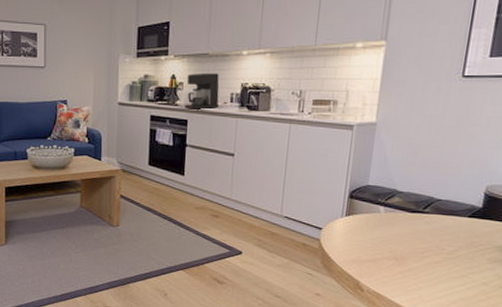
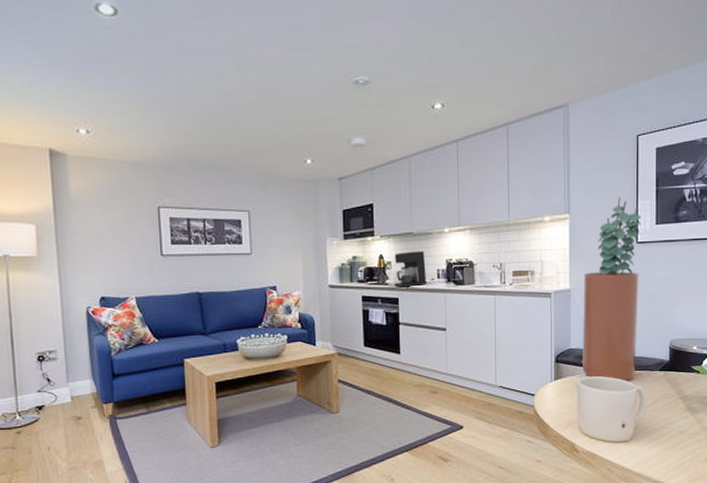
mug: none [365,215,450,287] -> present [577,375,647,443]
vase: none [379,24,473,225] -> present [583,197,641,381]

